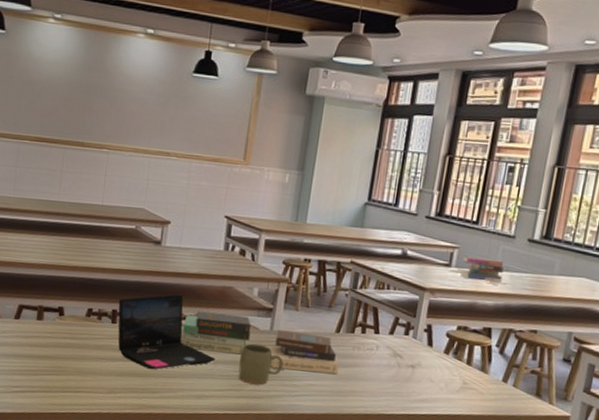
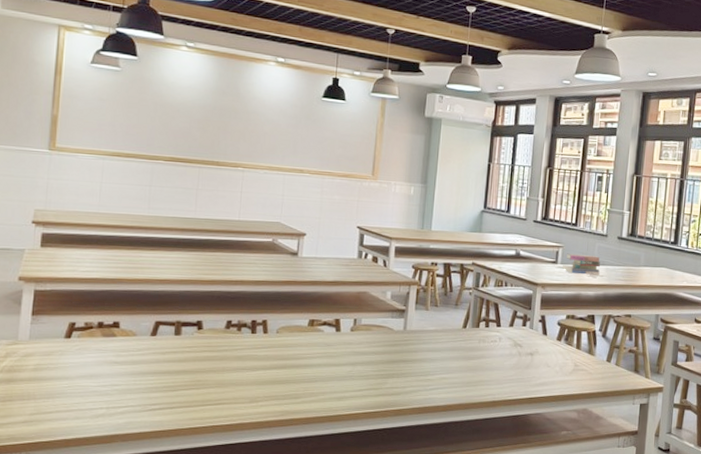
laptop: present [118,294,216,370] -> none [257,301,354,376]
books: present [180,311,251,355] -> none [320,316,386,355]
mug: present [238,343,283,384] -> none [375,343,417,381]
books: present [264,330,339,374] -> none [399,329,467,366]

